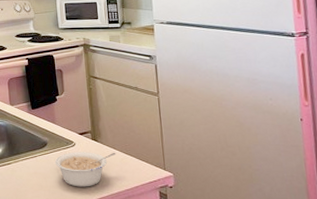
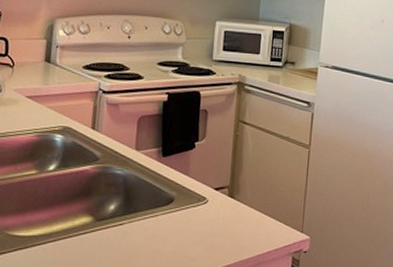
legume: present [54,152,116,187] -> none [179,210,253,253]

